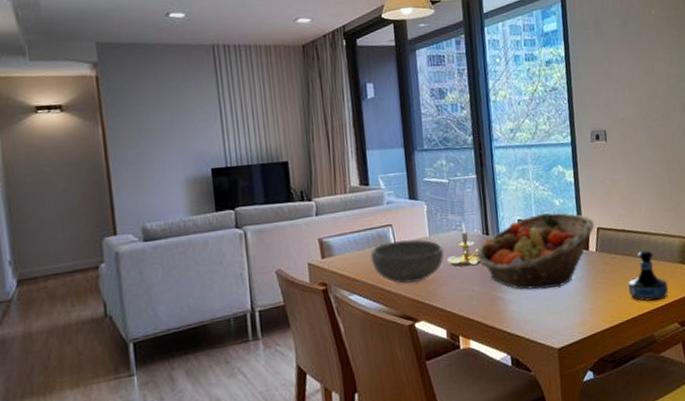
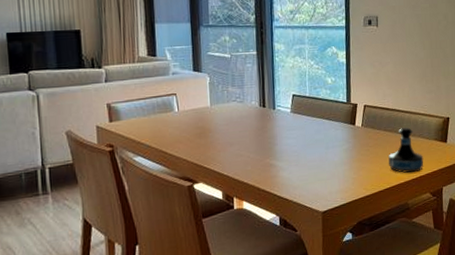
bowl: present [370,239,444,284] -> none [155,108,224,148]
candle holder: present [447,222,481,267] -> none [226,95,257,135]
fruit basket: present [476,212,595,290] -> none [253,89,362,159]

